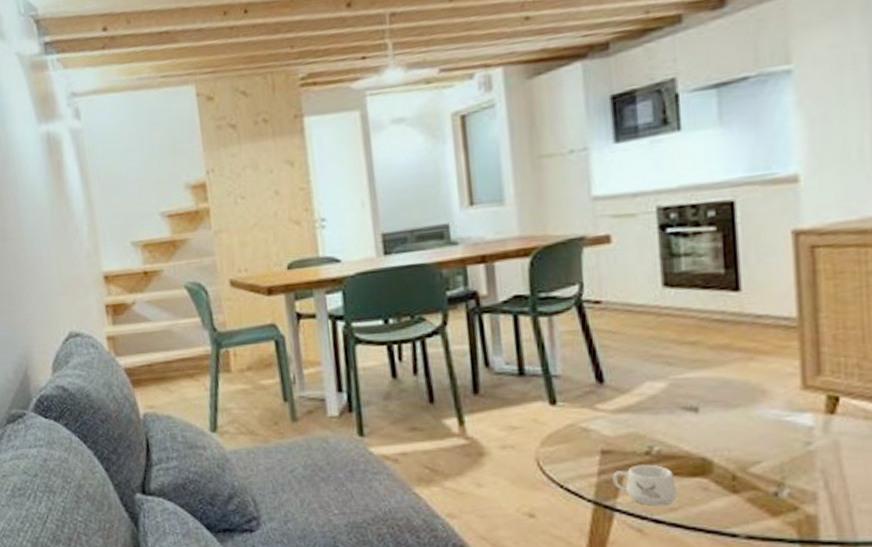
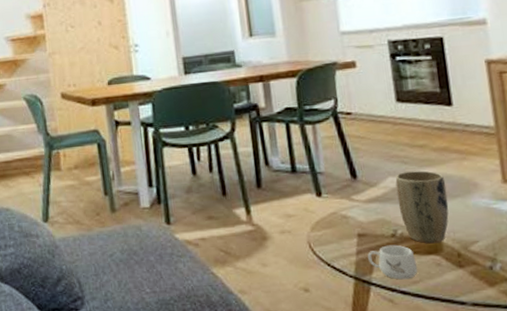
plant pot: none [655,373,725,464] -> present [395,170,449,244]

